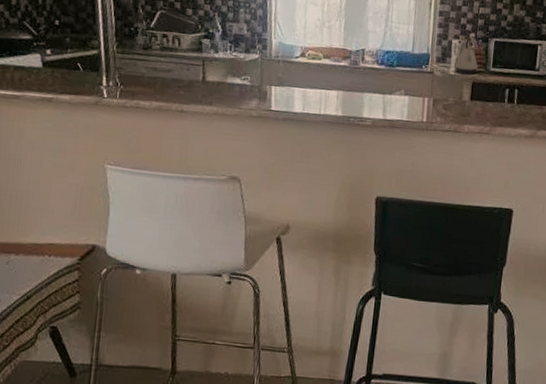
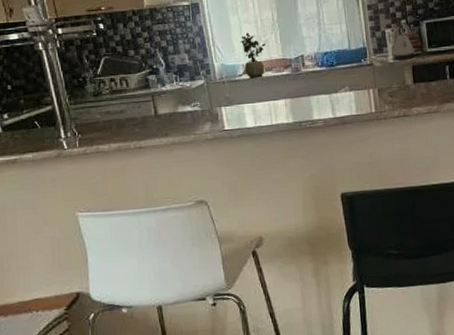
potted plant: none [302,14,328,64] -> present [240,32,266,80]

